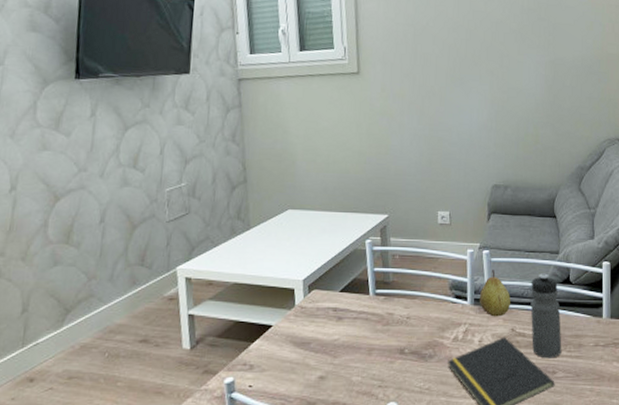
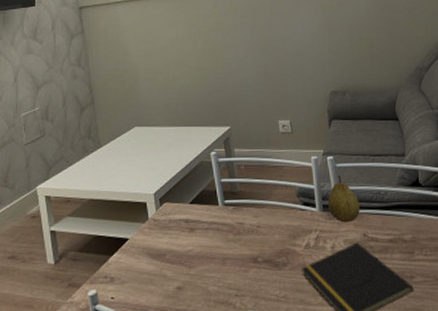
water bottle: present [530,273,562,359] -> none [379,176,418,263]

